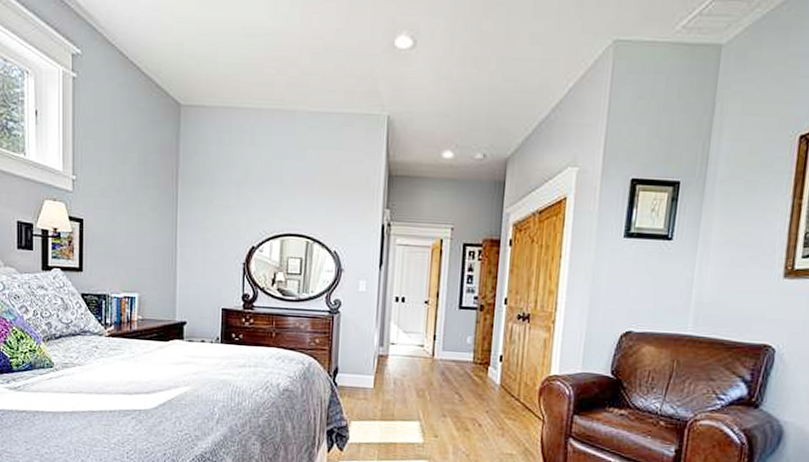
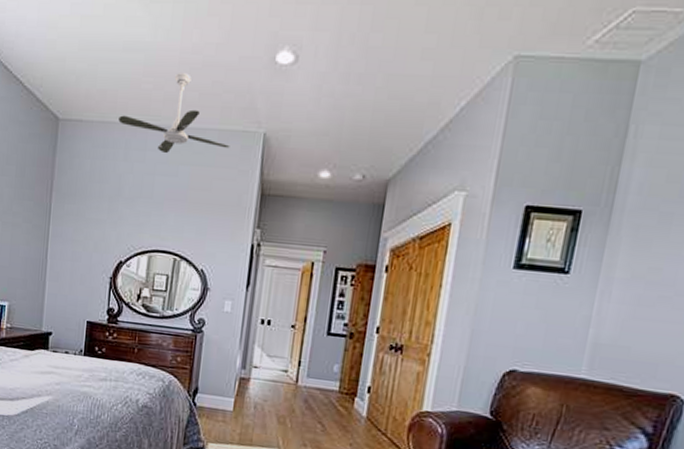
ceiling fan: none [242,58,355,138] -> present [118,73,230,154]

